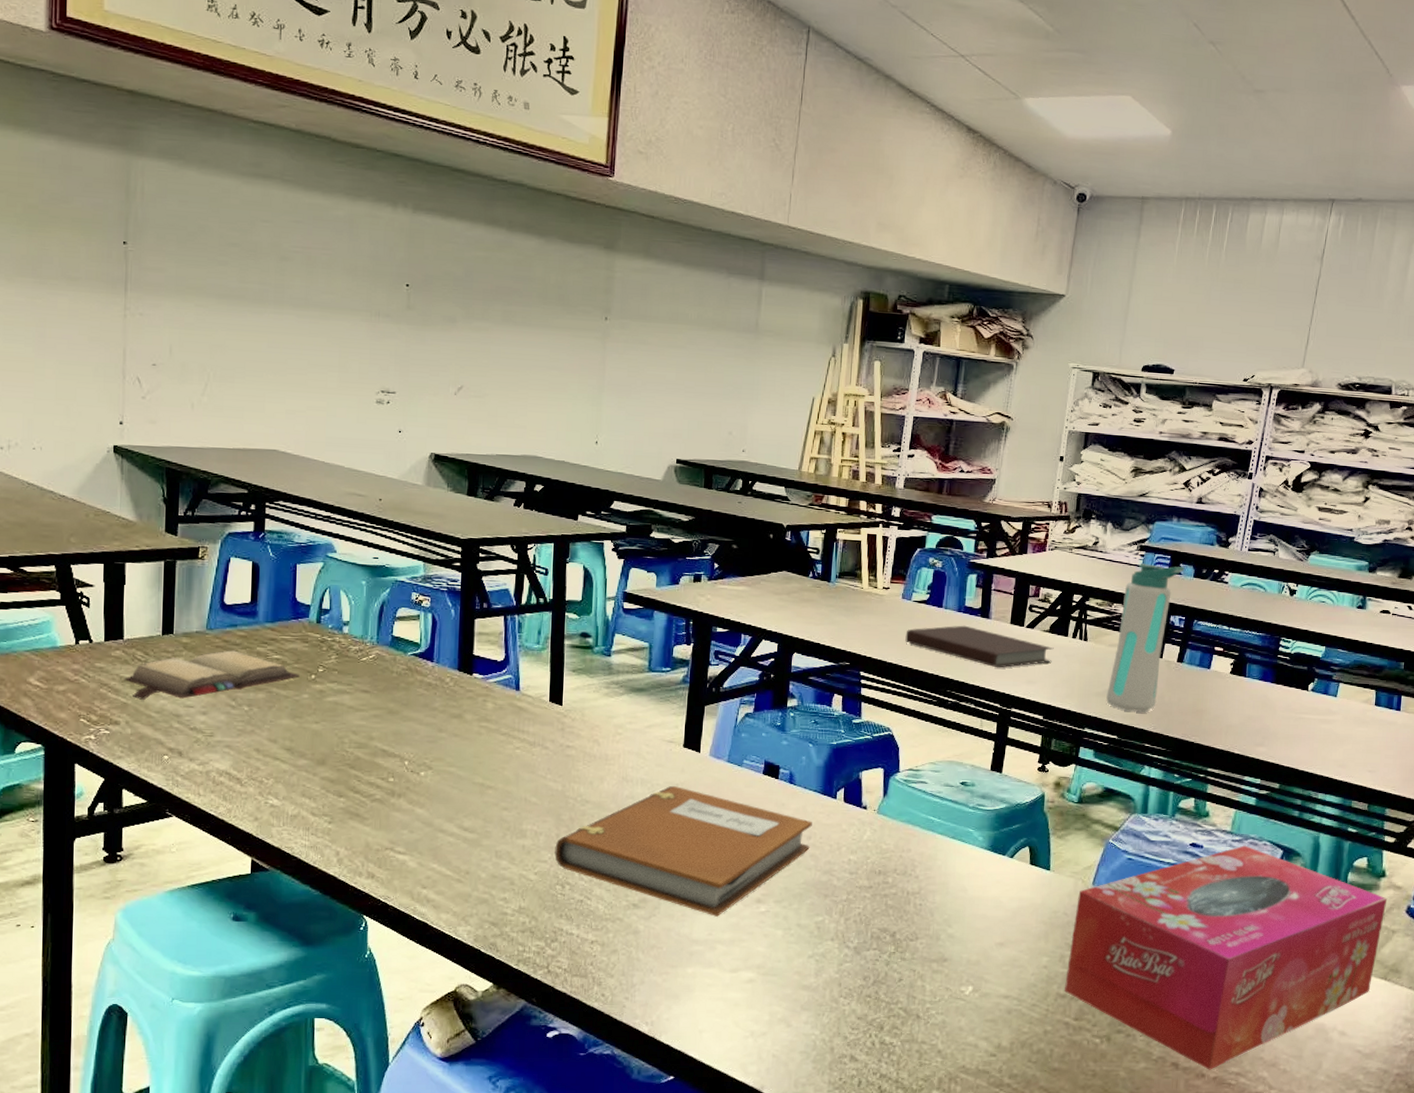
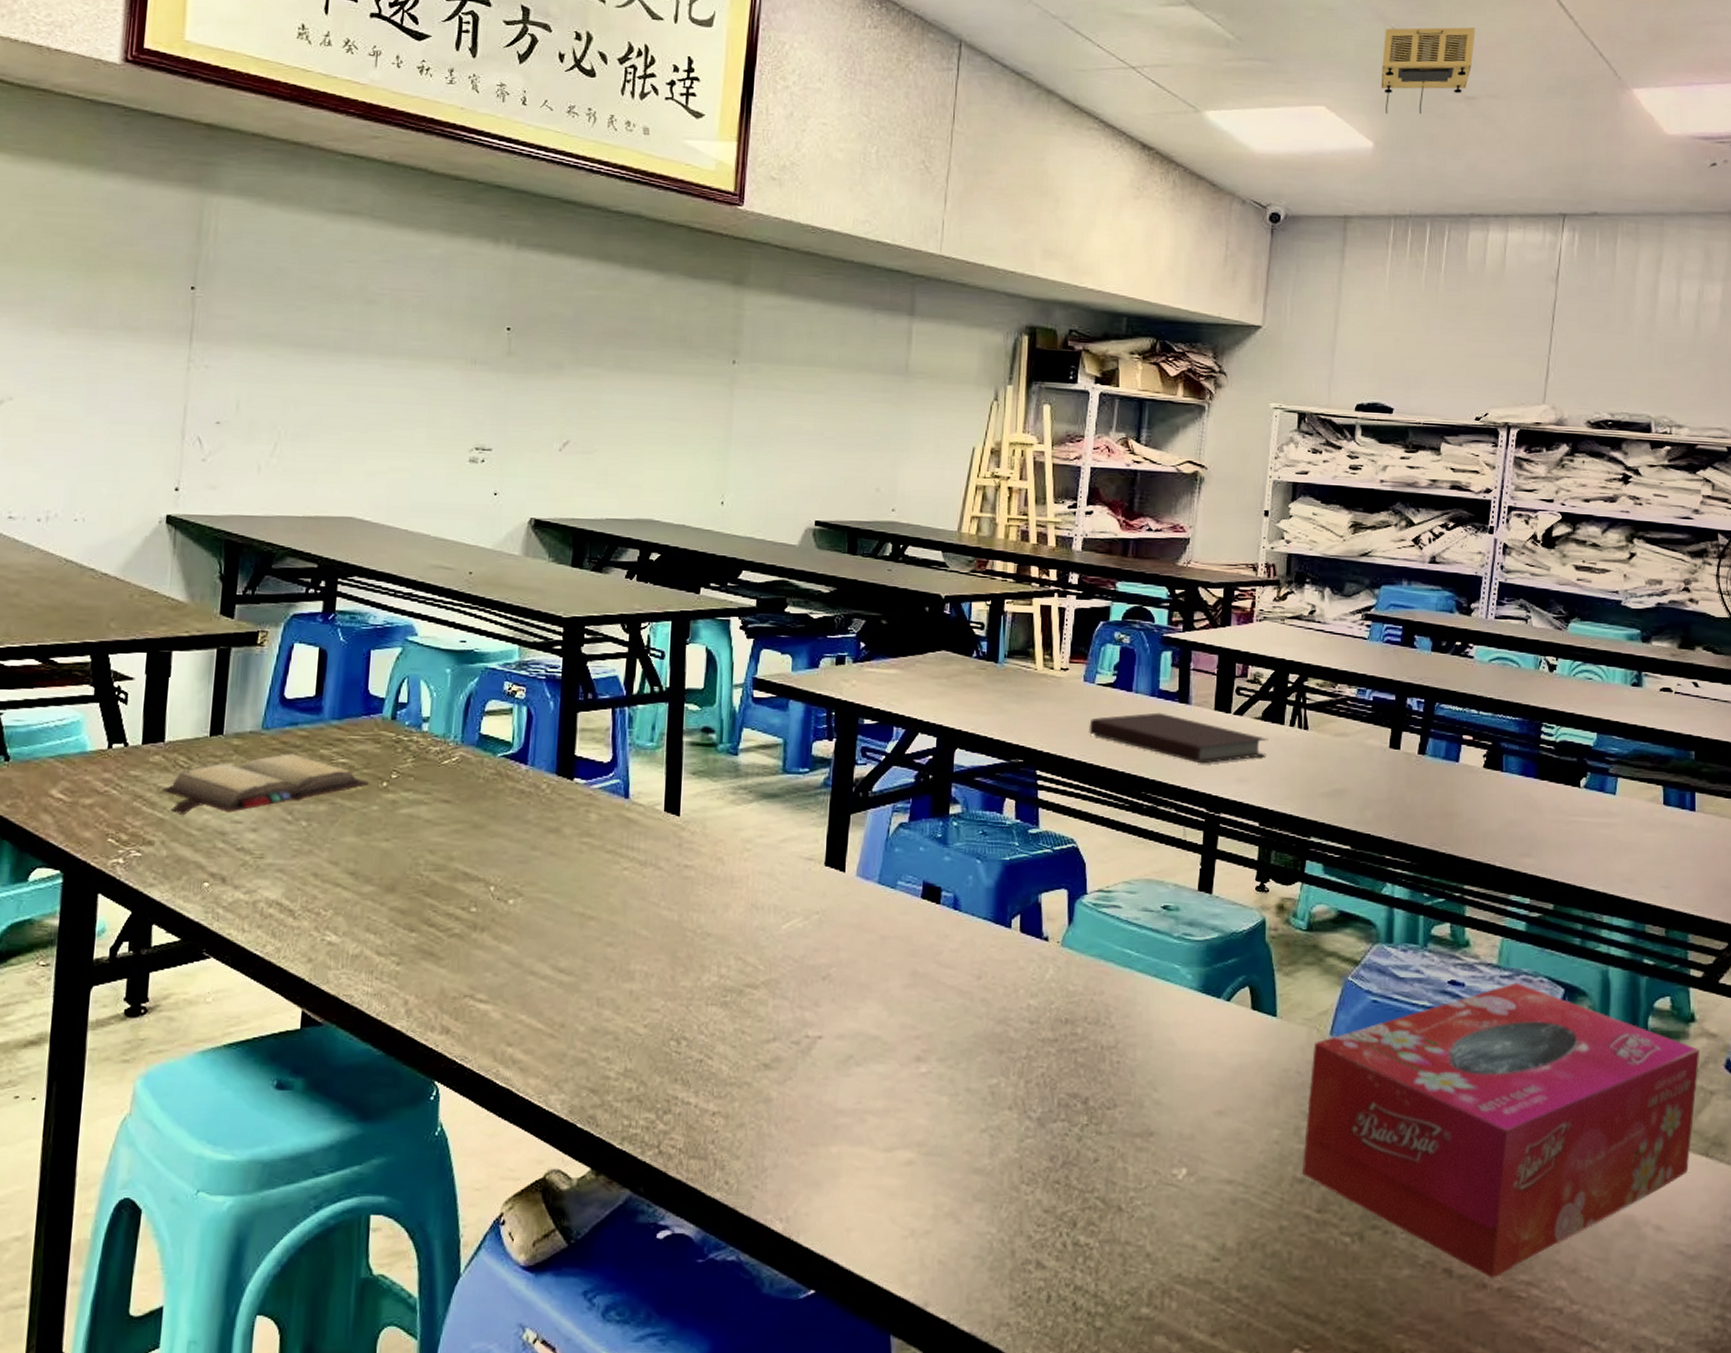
notebook: present [554,786,812,917] -> none [668,914,982,1079]
water bottle: present [1106,564,1185,713] -> none [1335,636,1421,817]
projector: none [1181,24,1268,106] -> present [1381,27,1475,115]

